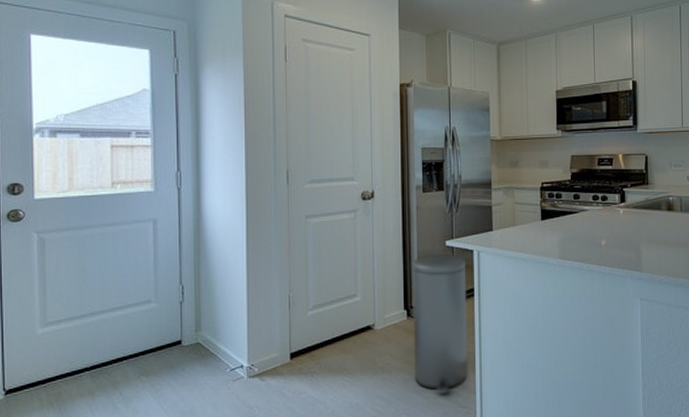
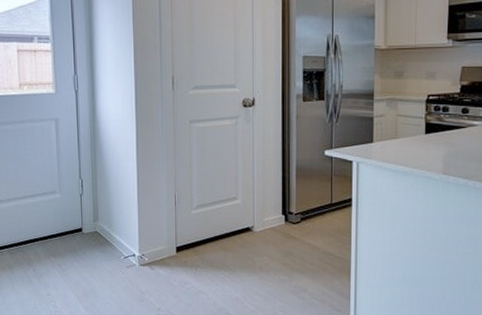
pedal bin: present [411,254,468,393] -> none [289,163,344,296]

